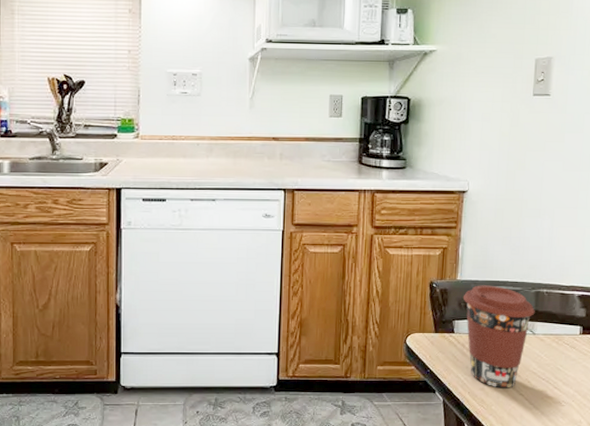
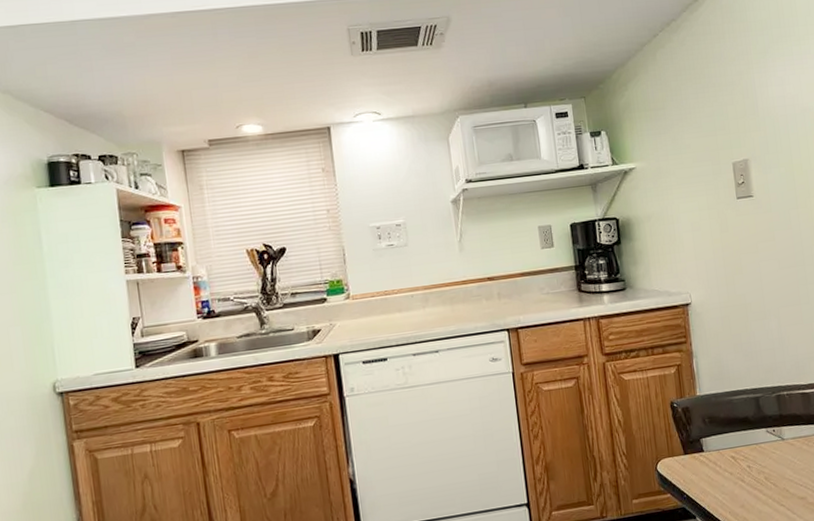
coffee cup: present [463,285,535,388] -> none [705,396,780,502]

